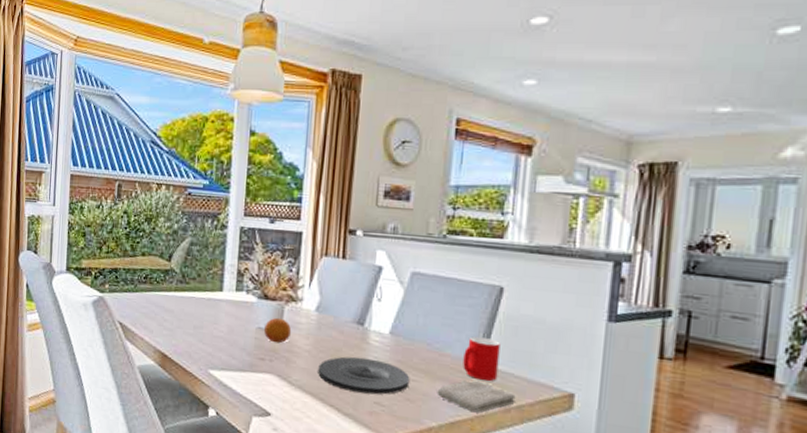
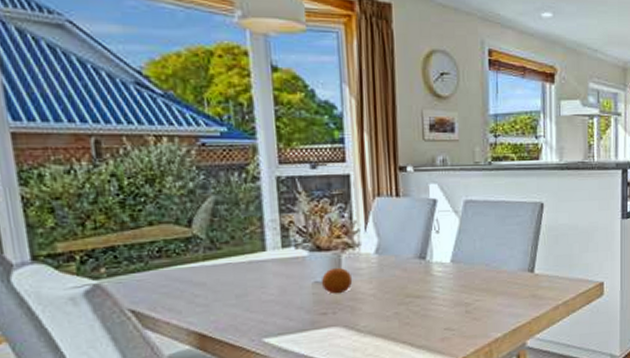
plate: present [318,356,410,395] -> none [386,289,474,325]
washcloth: present [437,380,516,413] -> none [499,288,562,316]
cup: present [463,336,501,381] -> none [517,250,546,287]

